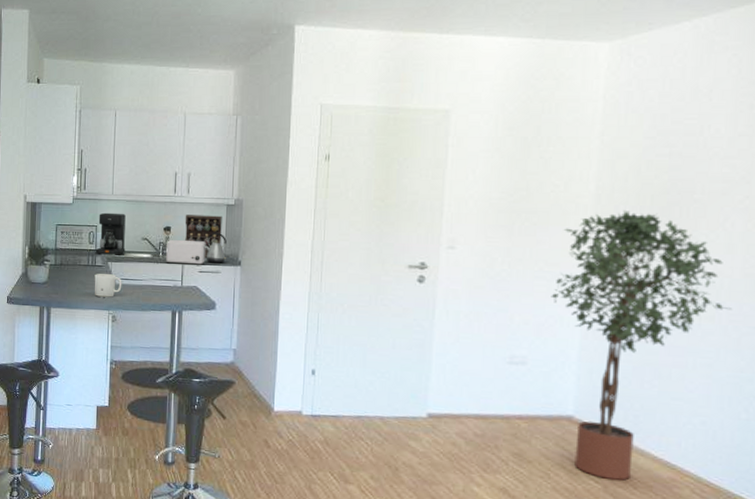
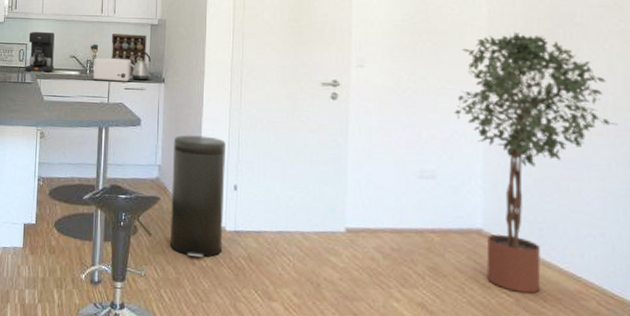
mug: present [94,274,122,297] -> none [23,90,51,114]
pedal bin: none [245,319,304,441] -> present [170,135,226,258]

